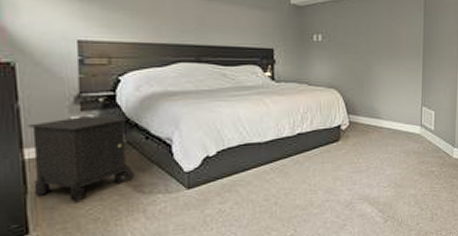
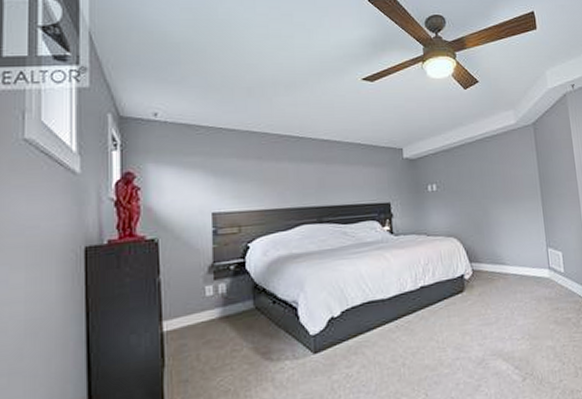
nightstand: present [28,116,135,202] -> none [167,283,264,373]

